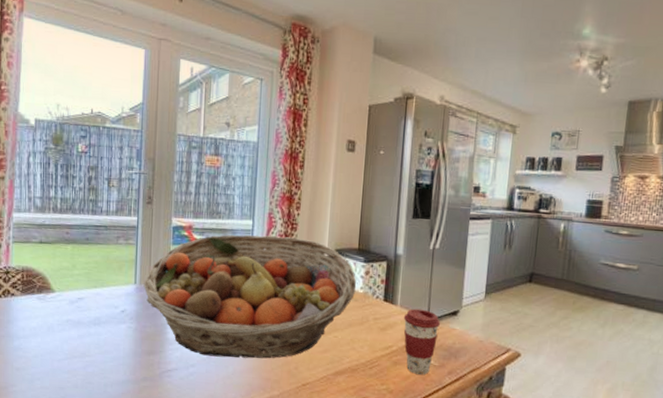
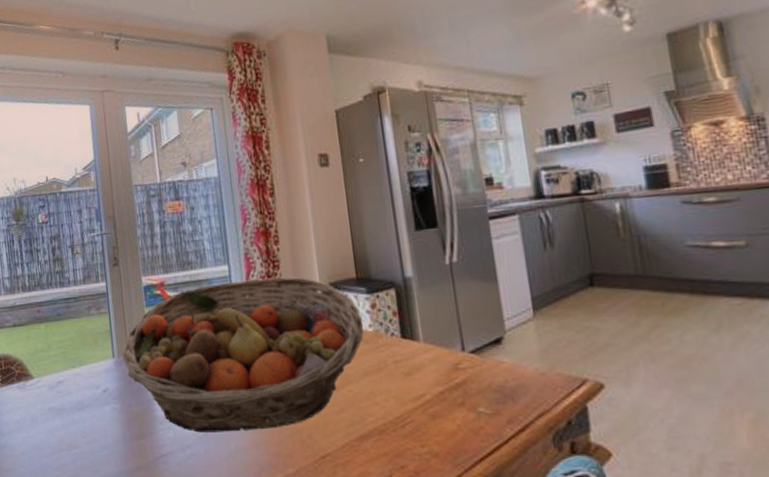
coffee cup: present [403,308,441,375] -> none [431,341,483,428]

